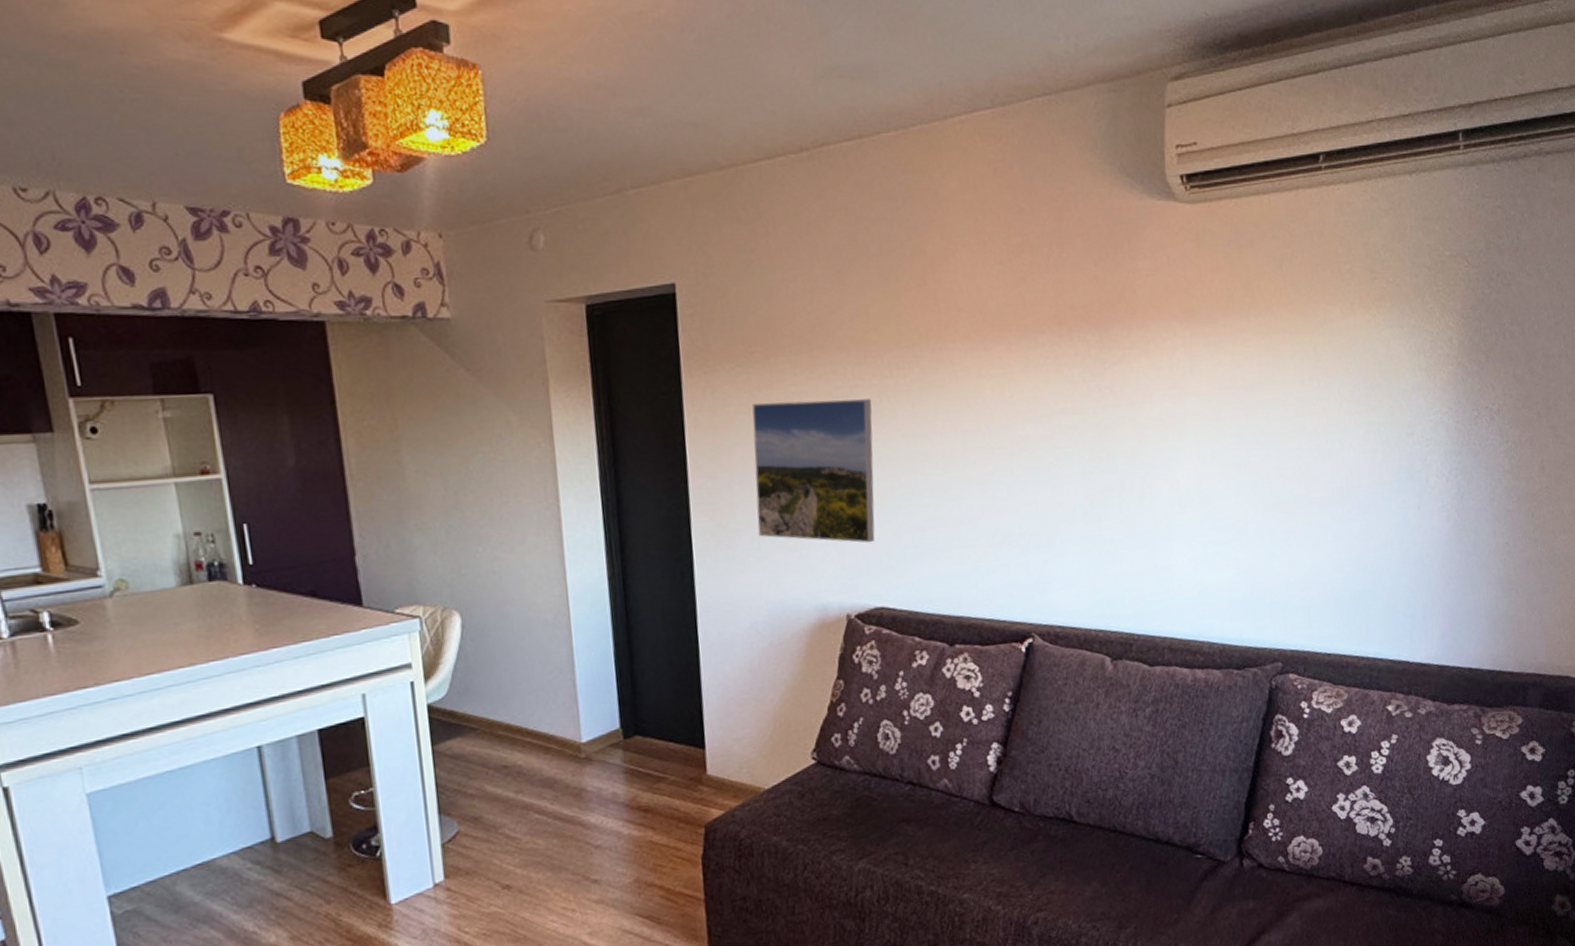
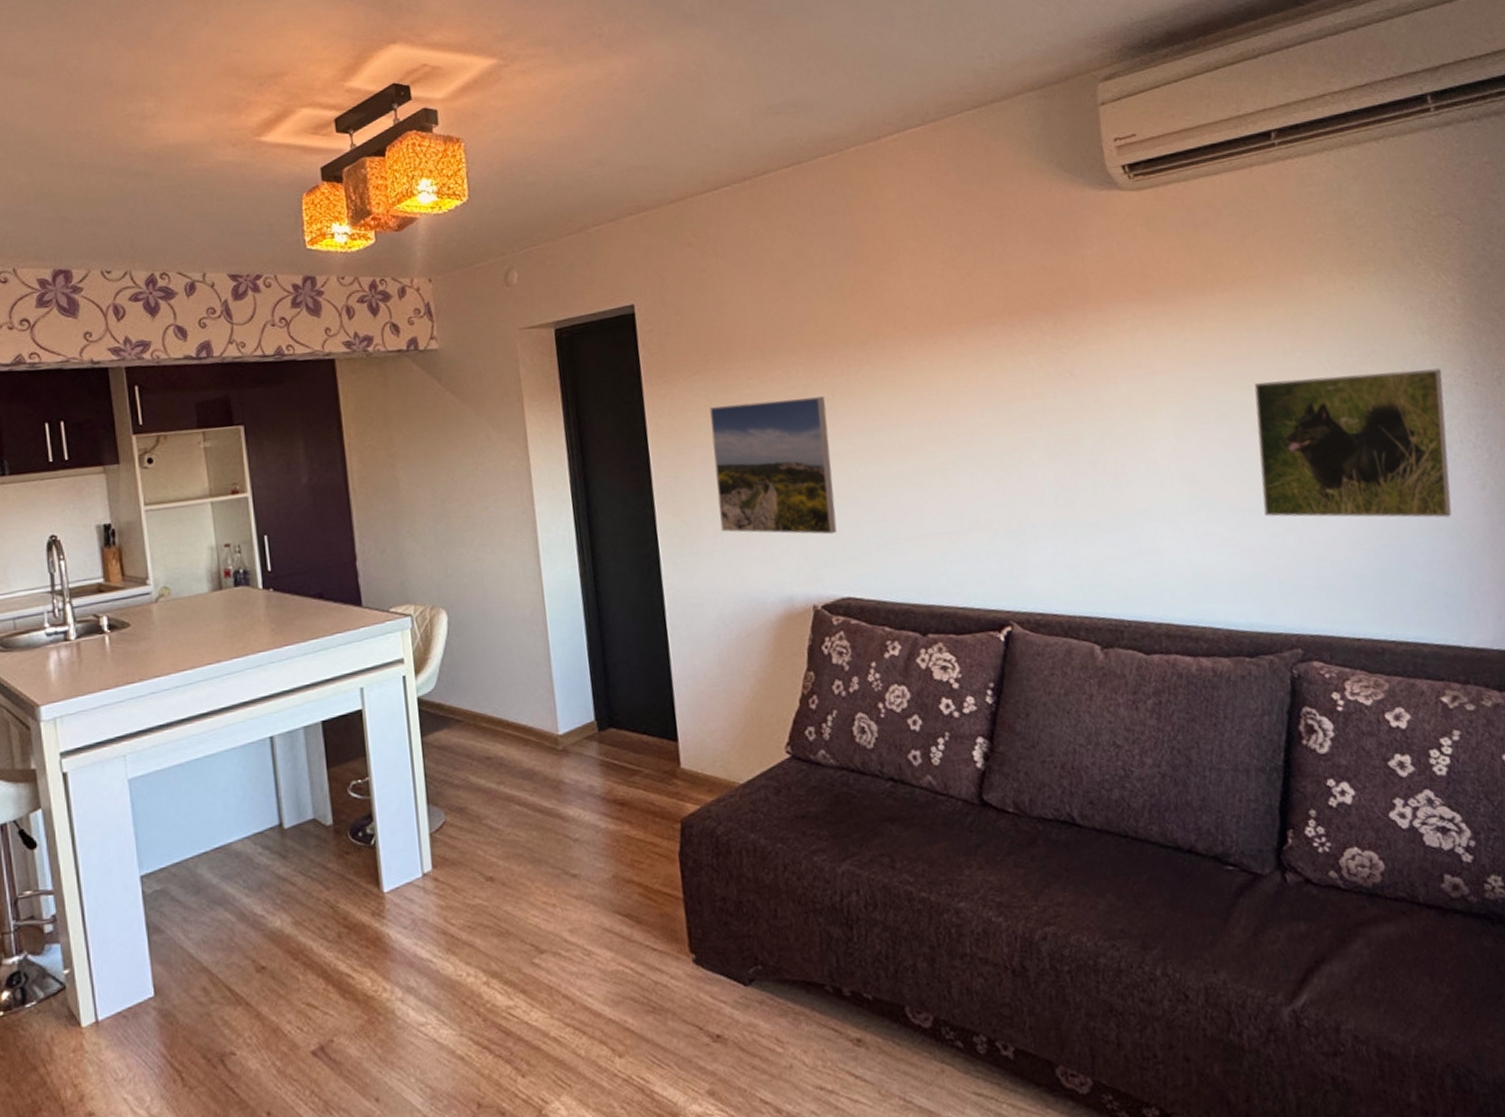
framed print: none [1266,405,1431,546] -> present [1254,368,1452,518]

